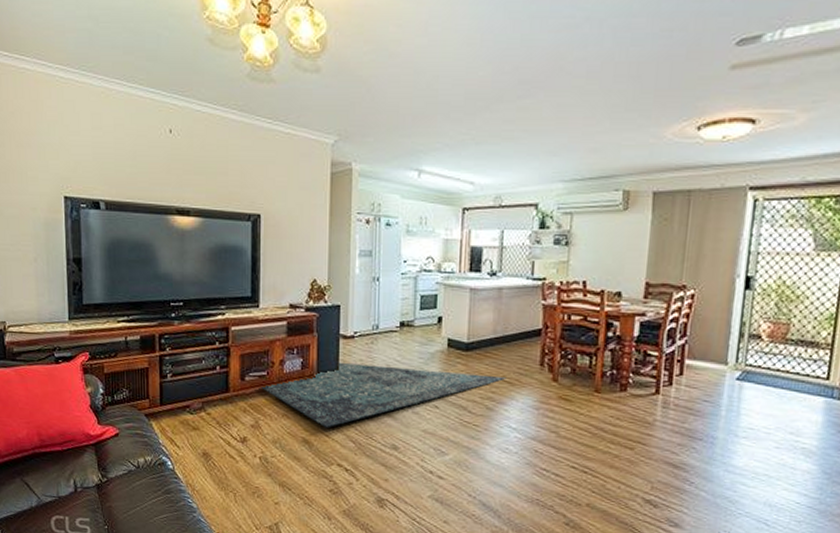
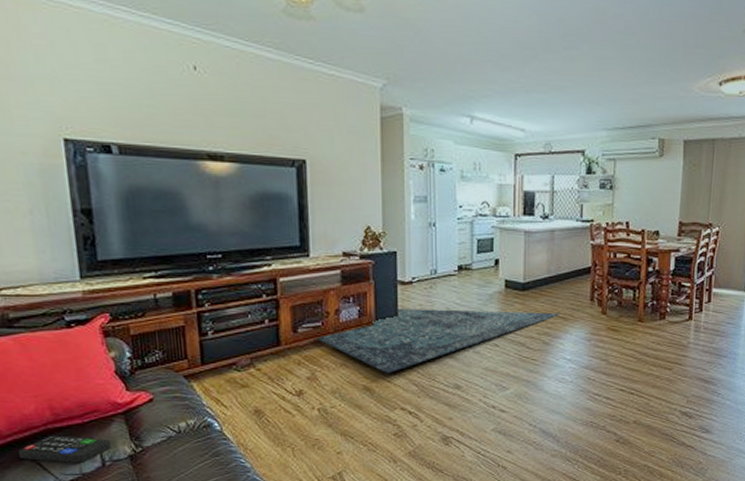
remote control: none [12,459,83,487] -> present [19,435,111,464]

